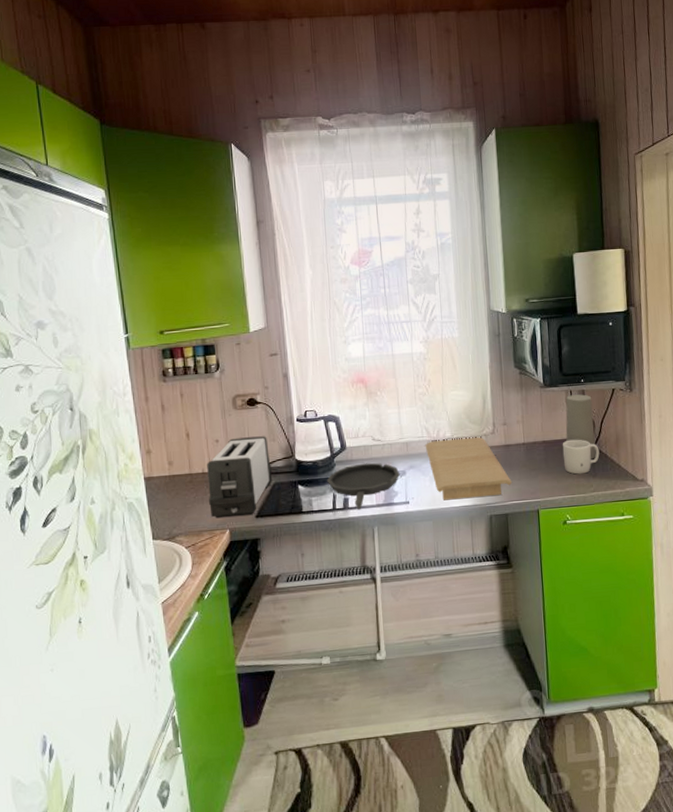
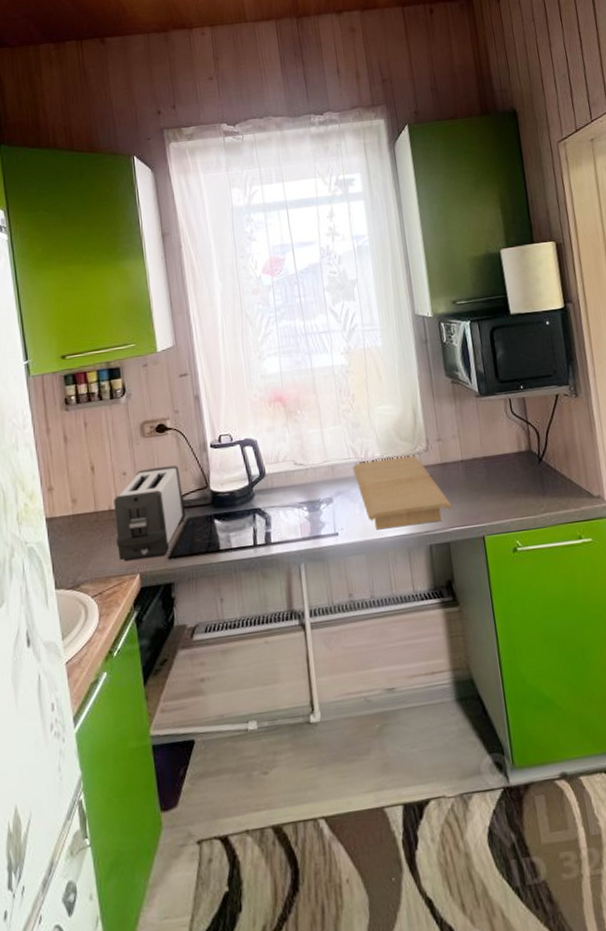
frying pan: present [326,462,400,510] -> none [245,490,327,545]
mug: present [562,439,600,475] -> none [505,453,548,494]
canister: present [565,394,596,460] -> none [505,402,544,476]

